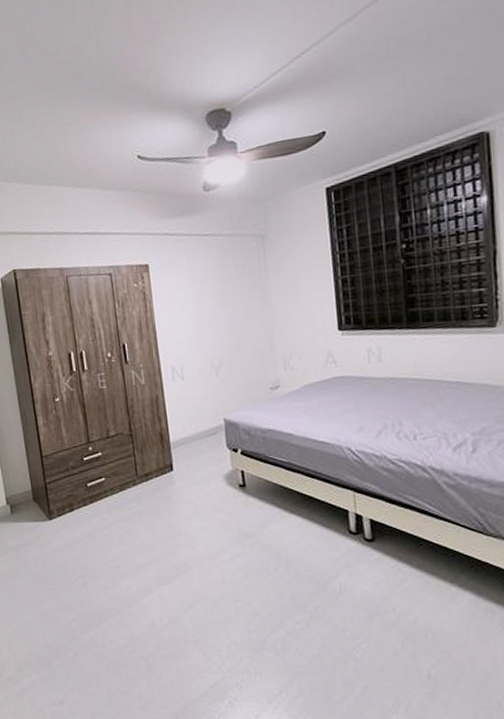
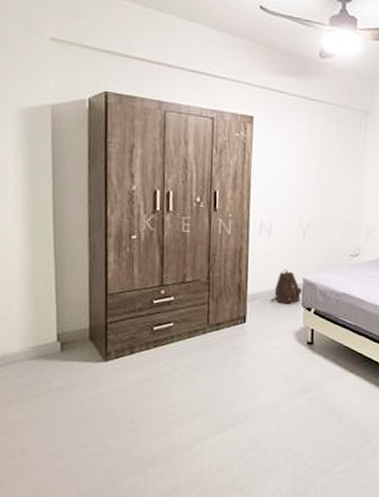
backpack: none [195,412,226,448] -> present [271,269,303,304]

